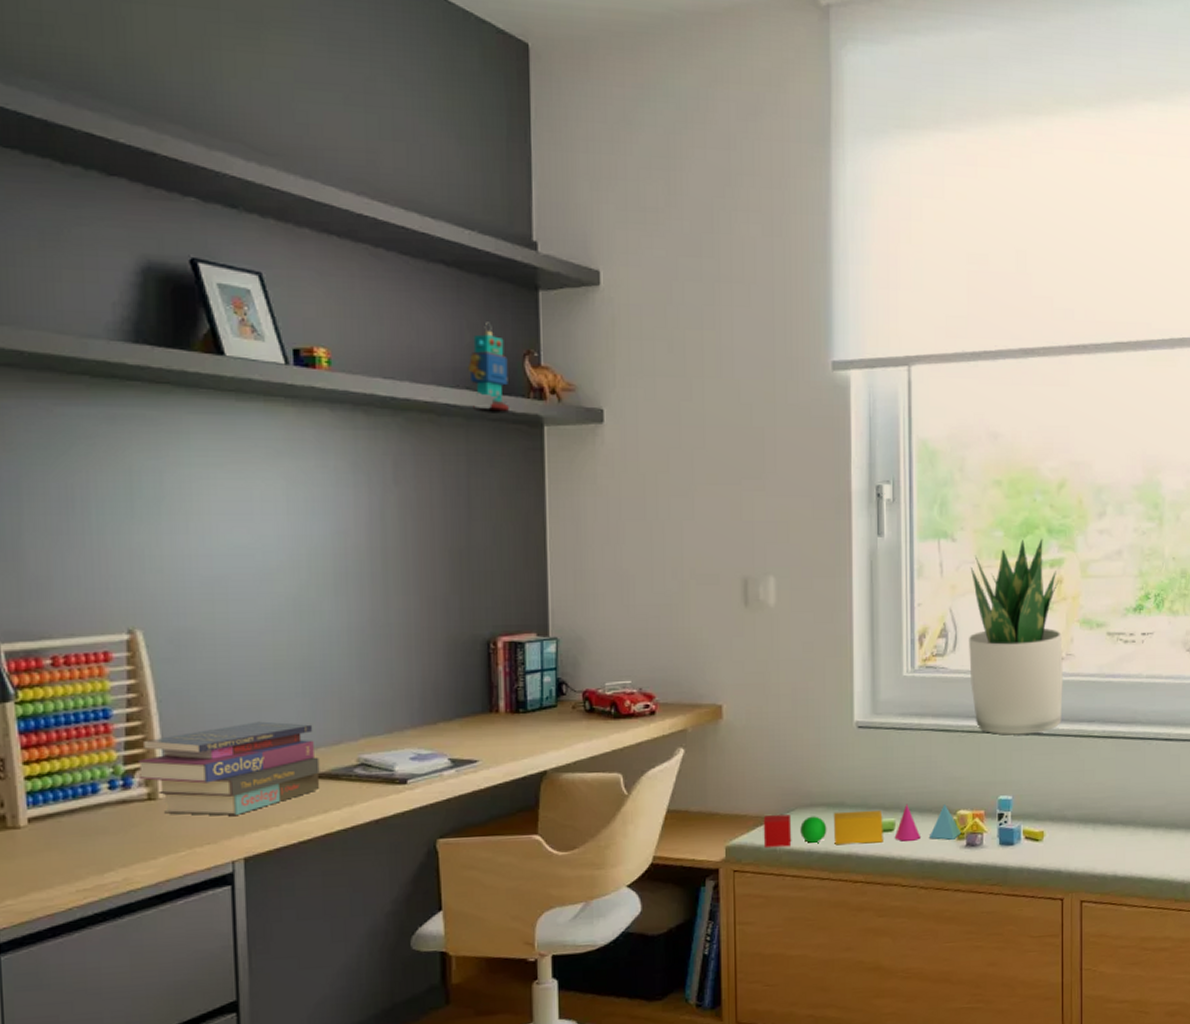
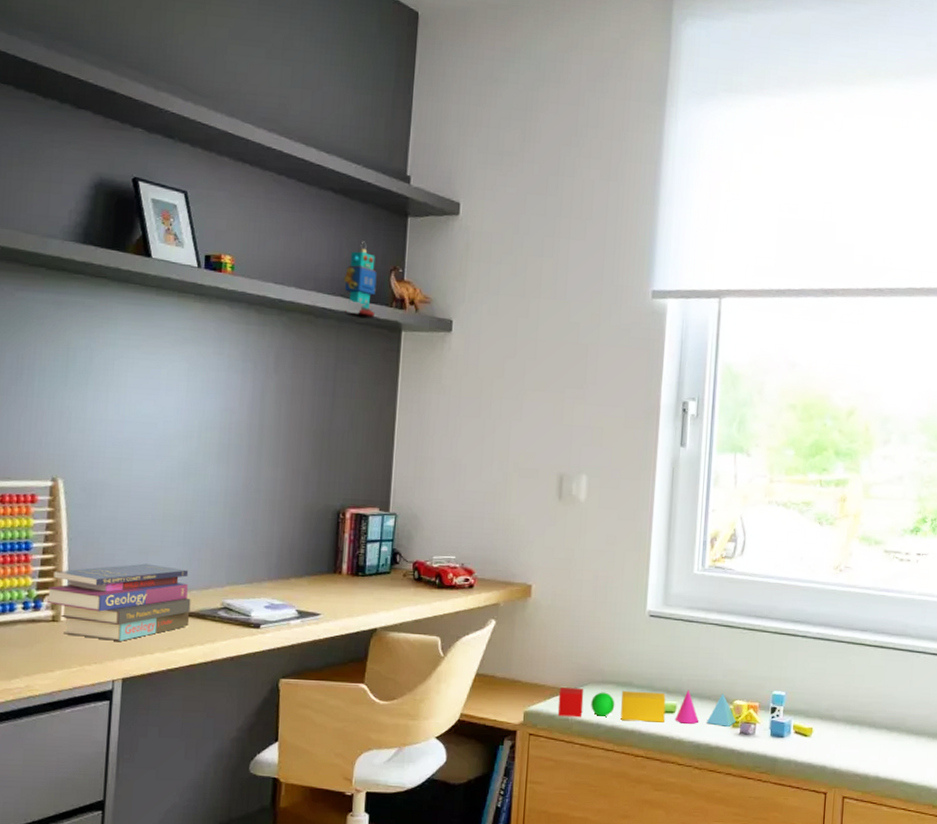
planter: present [969,538,1063,735] -> none [754,459,842,637]

